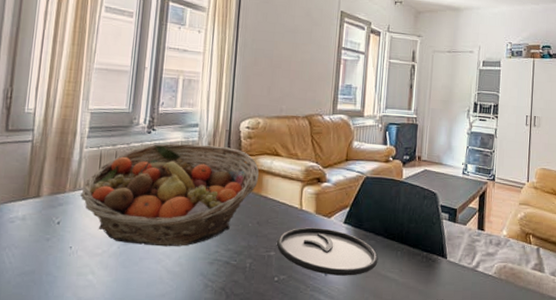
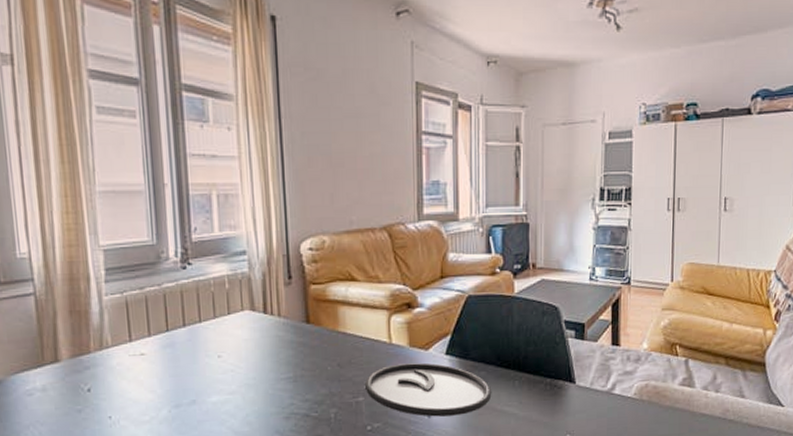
fruit basket: present [79,143,260,247] -> none [109,276,333,406]

